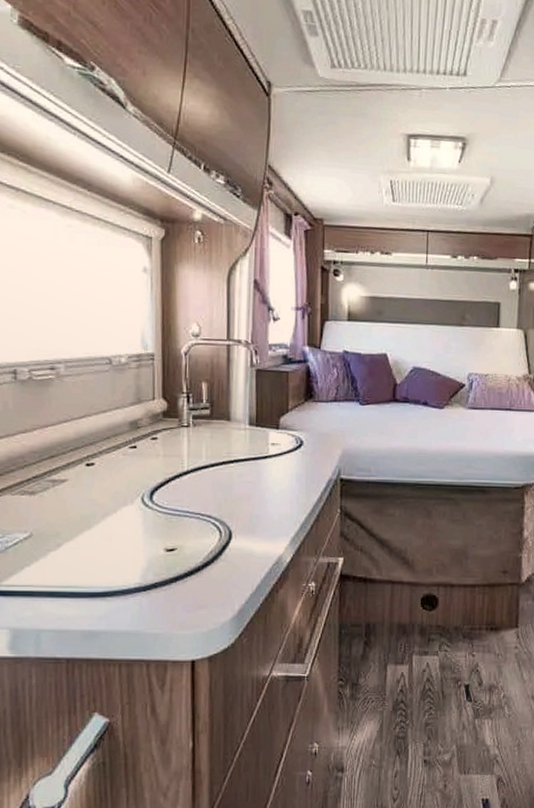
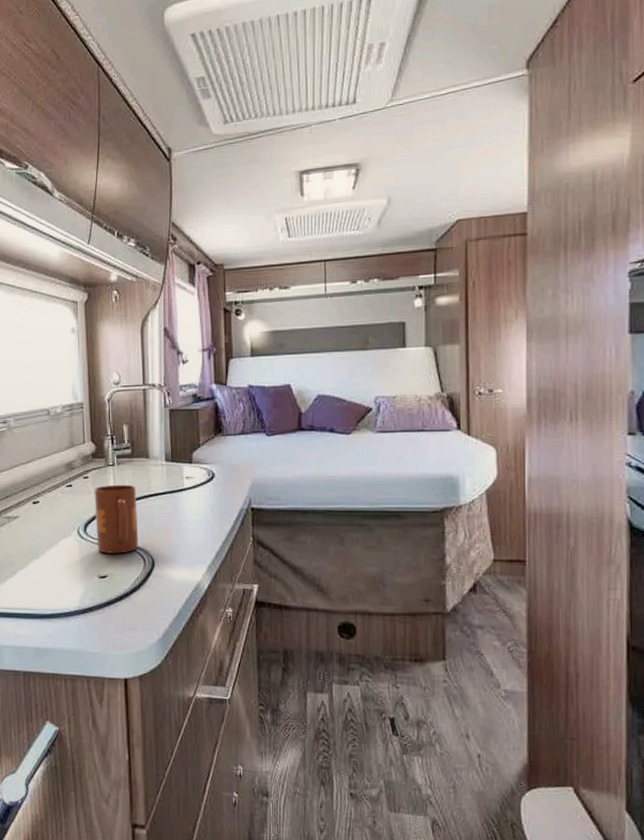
mug: none [164,448,215,525] -> present [94,484,139,554]

